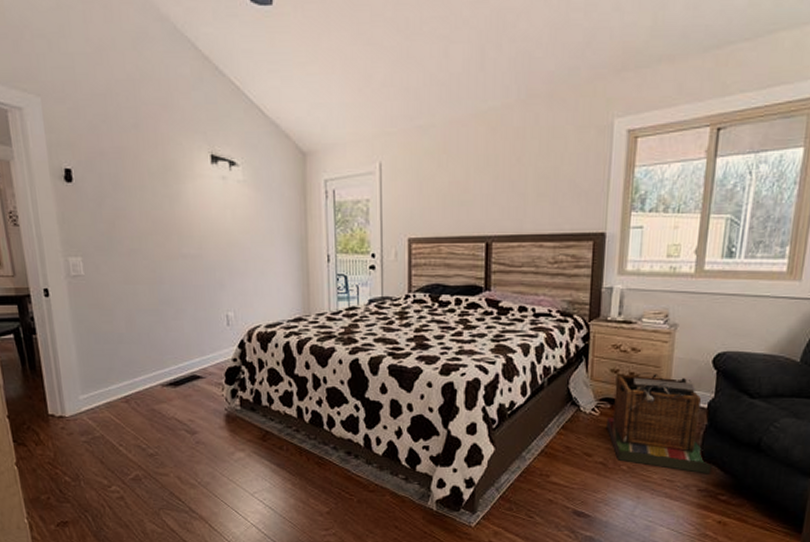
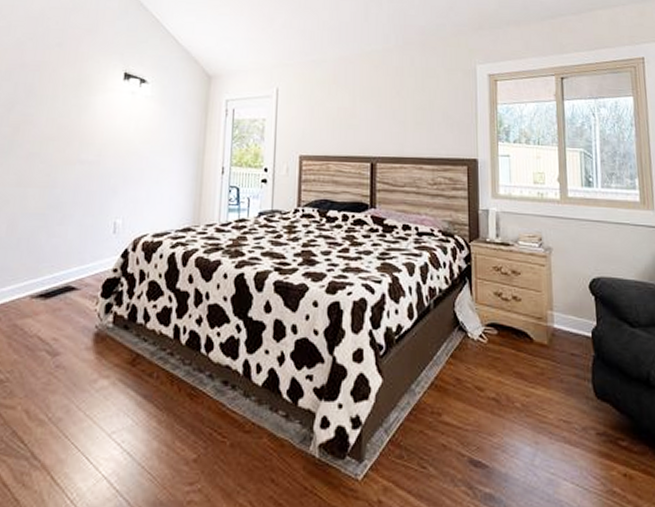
clothes hamper: present [607,372,711,474] -> none [495,297,606,414]

